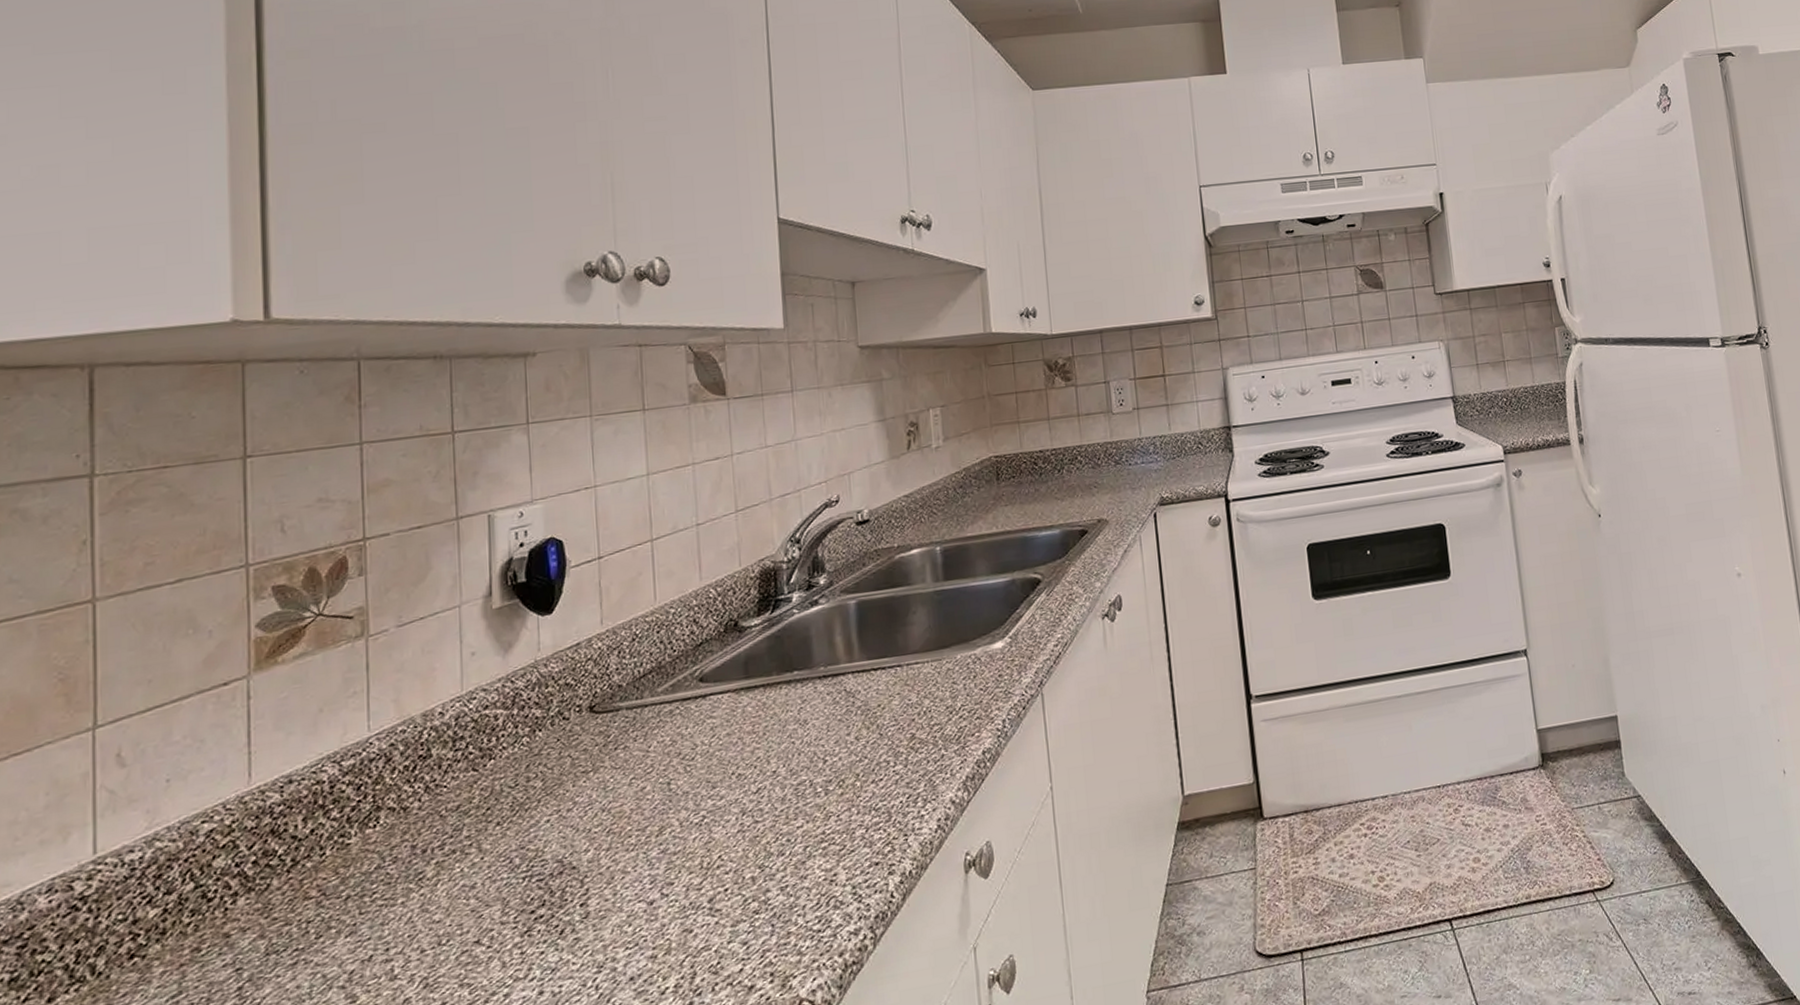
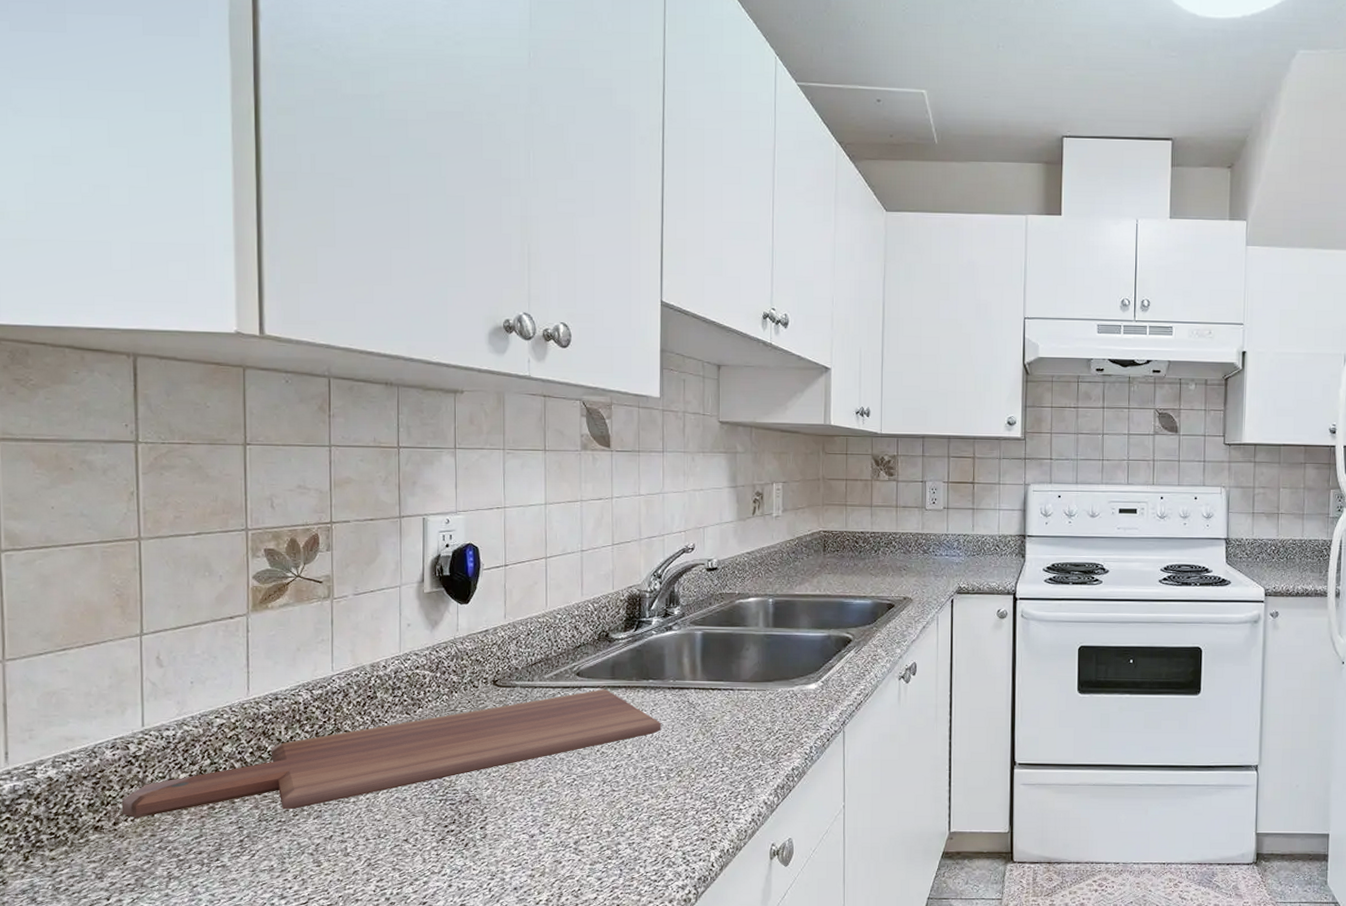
cutting board: none [60,692,813,986] -> present [121,688,661,819]

